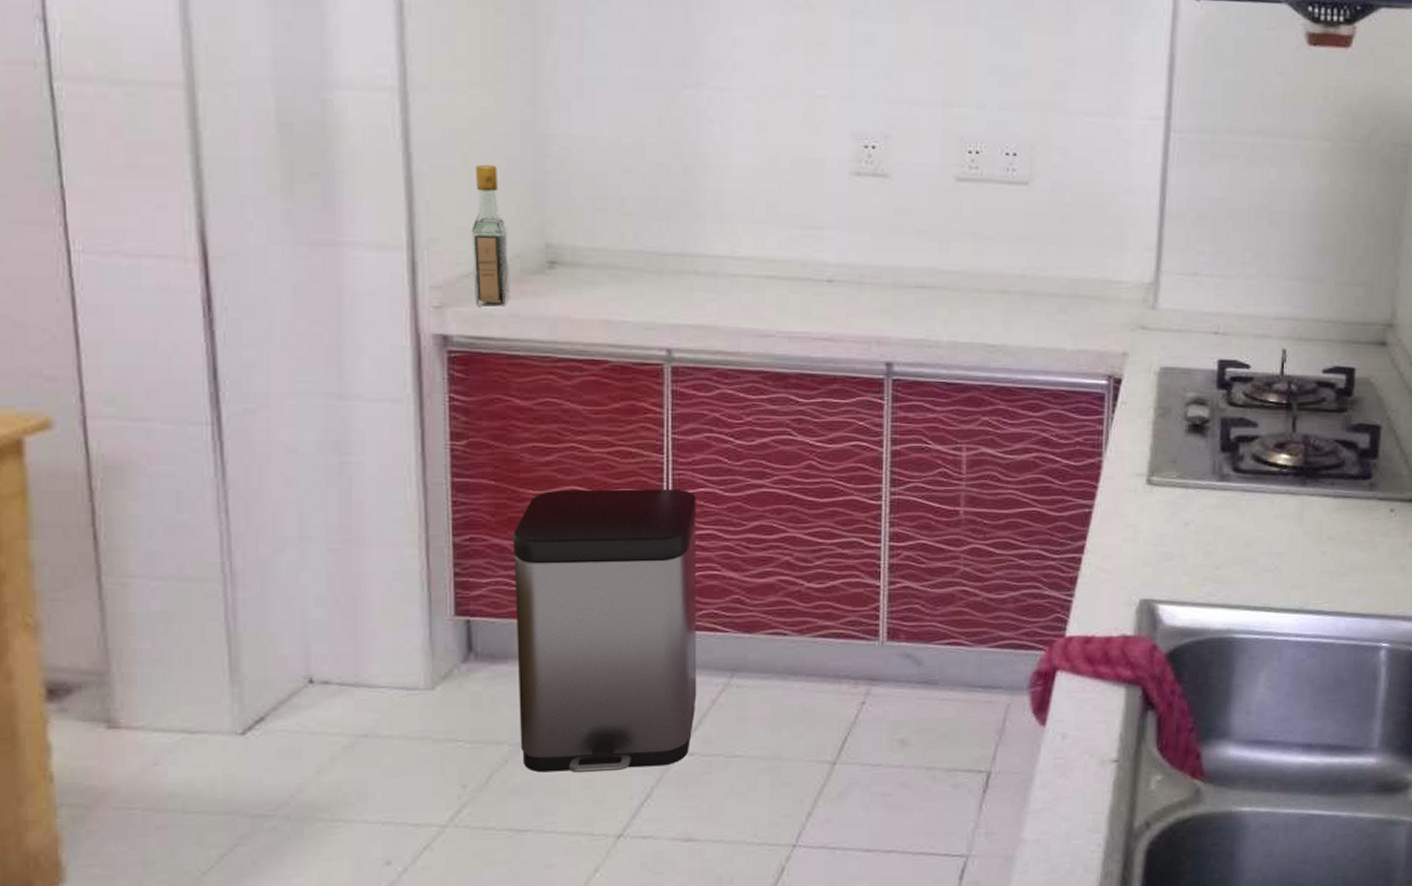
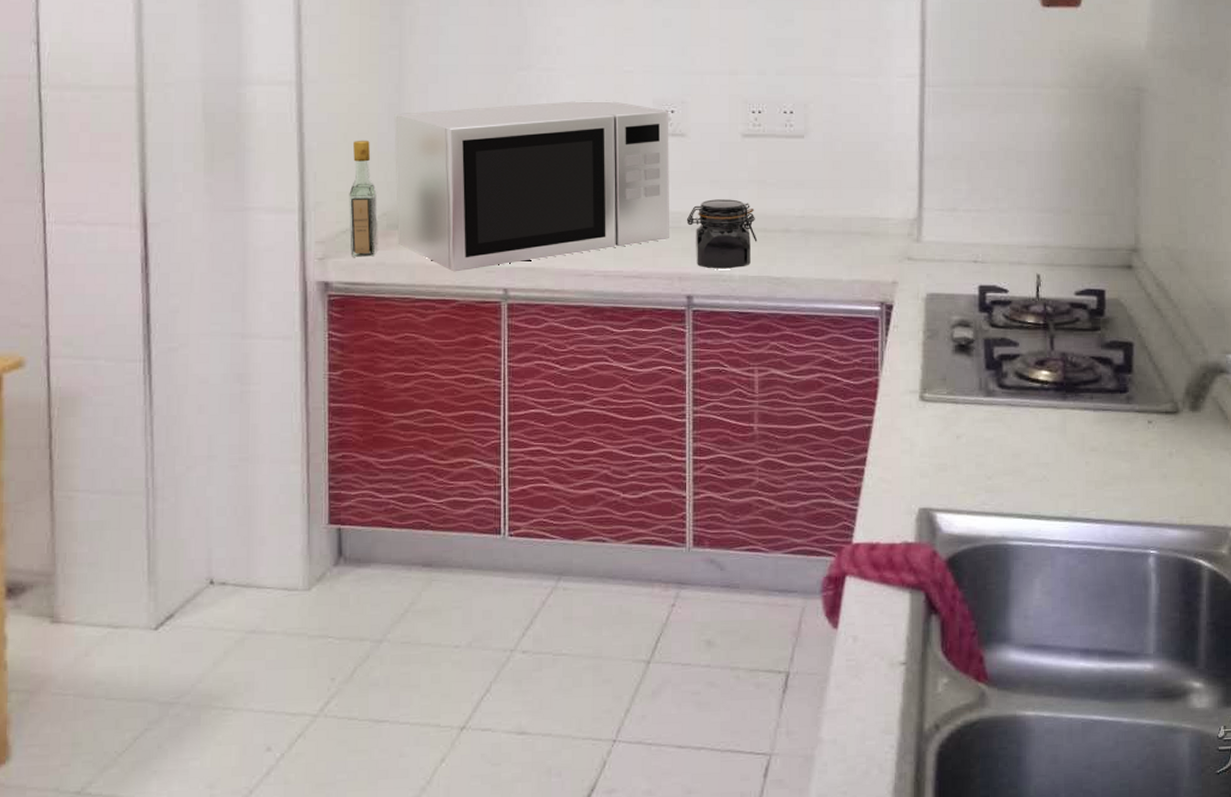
pedal bin: present [512,488,697,773] -> none [376,410,529,669]
microwave: none [528,128,870,328] -> present [394,100,669,272]
jar: none [887,252,970,333] -> present [686,199,758,269]

